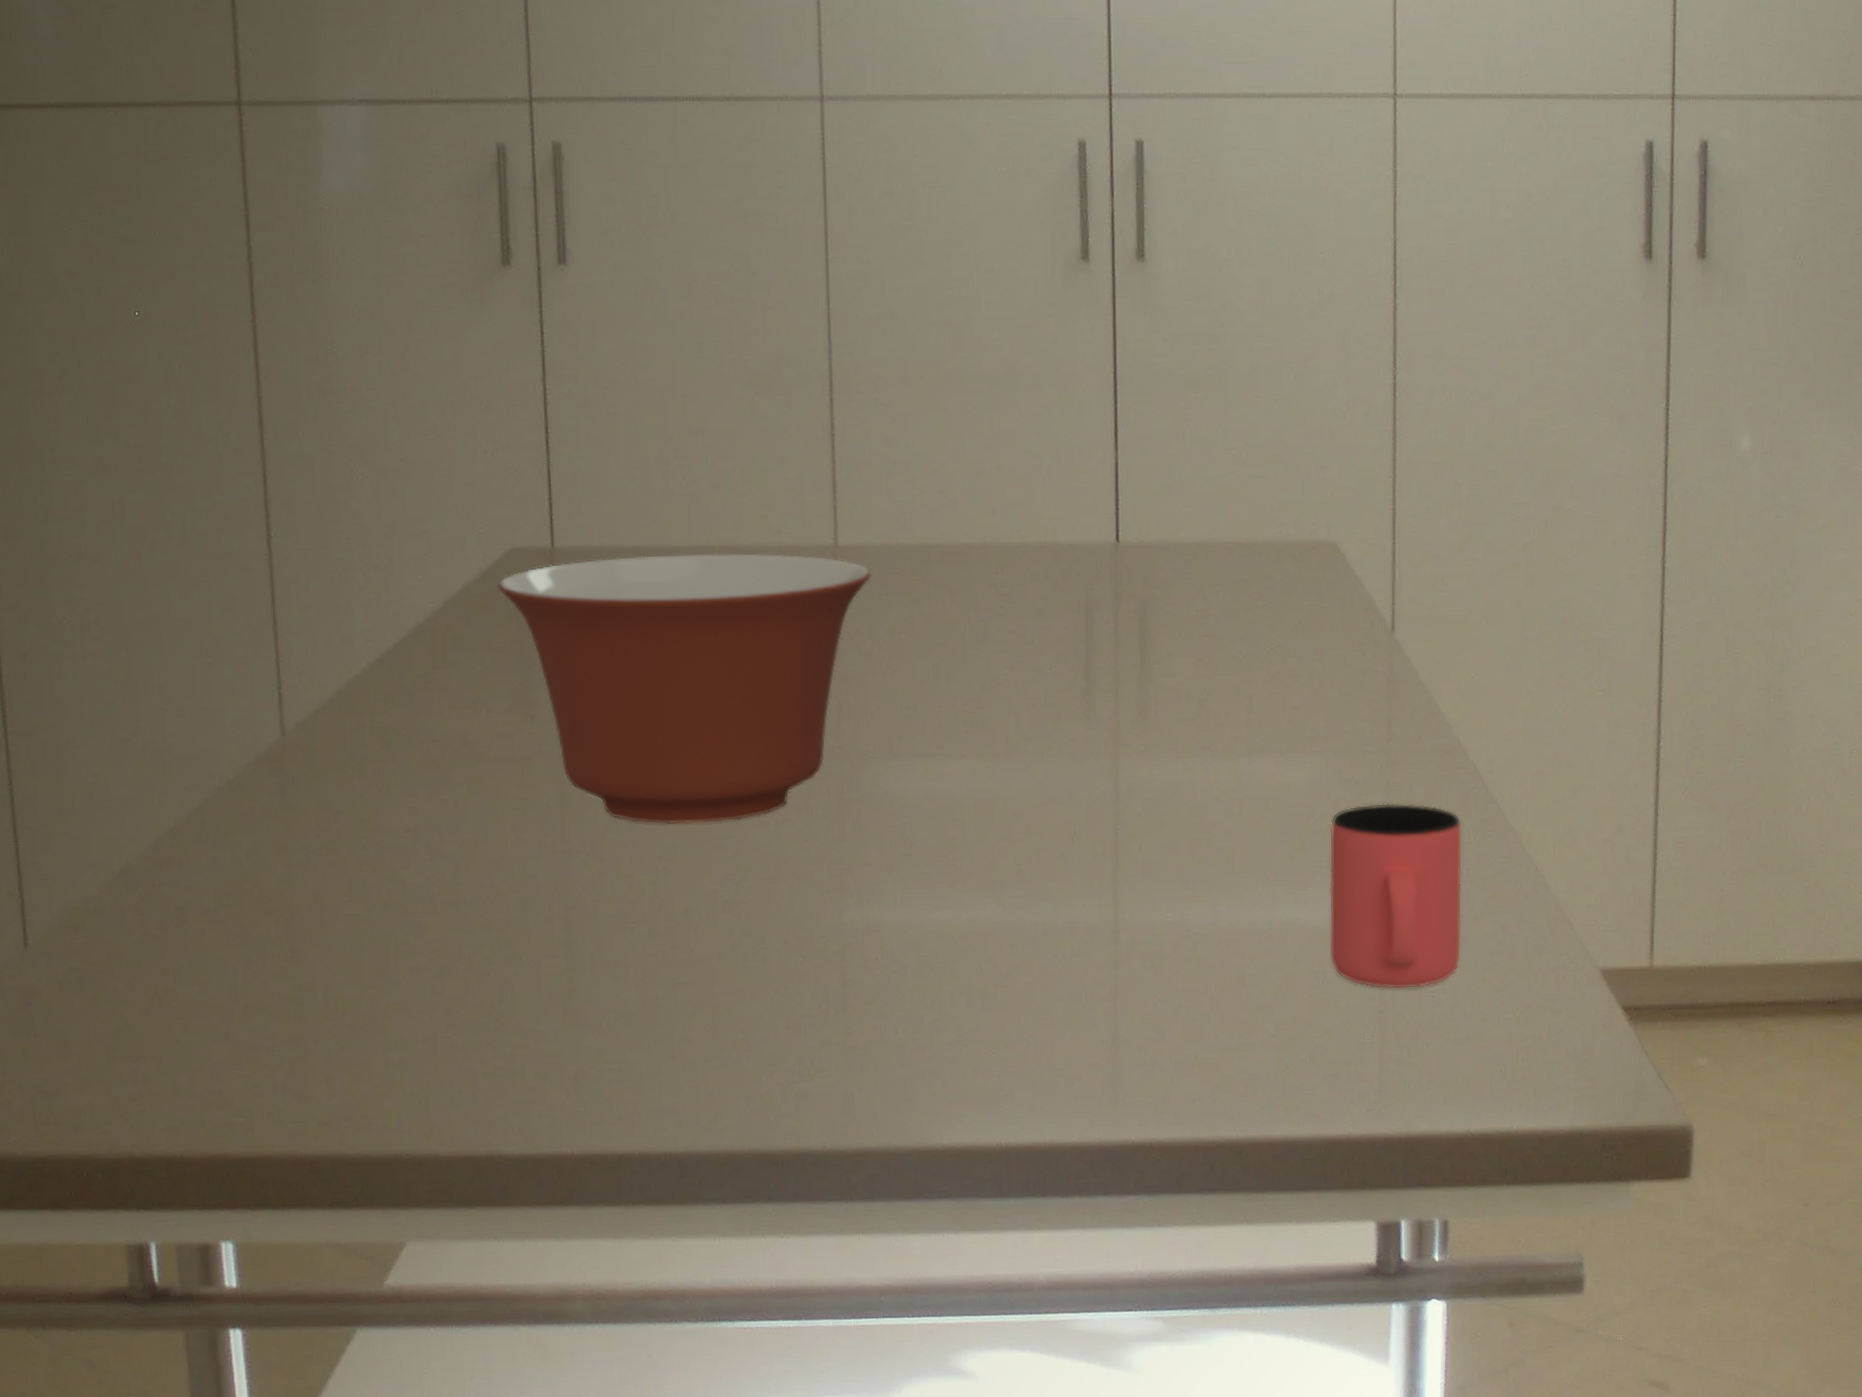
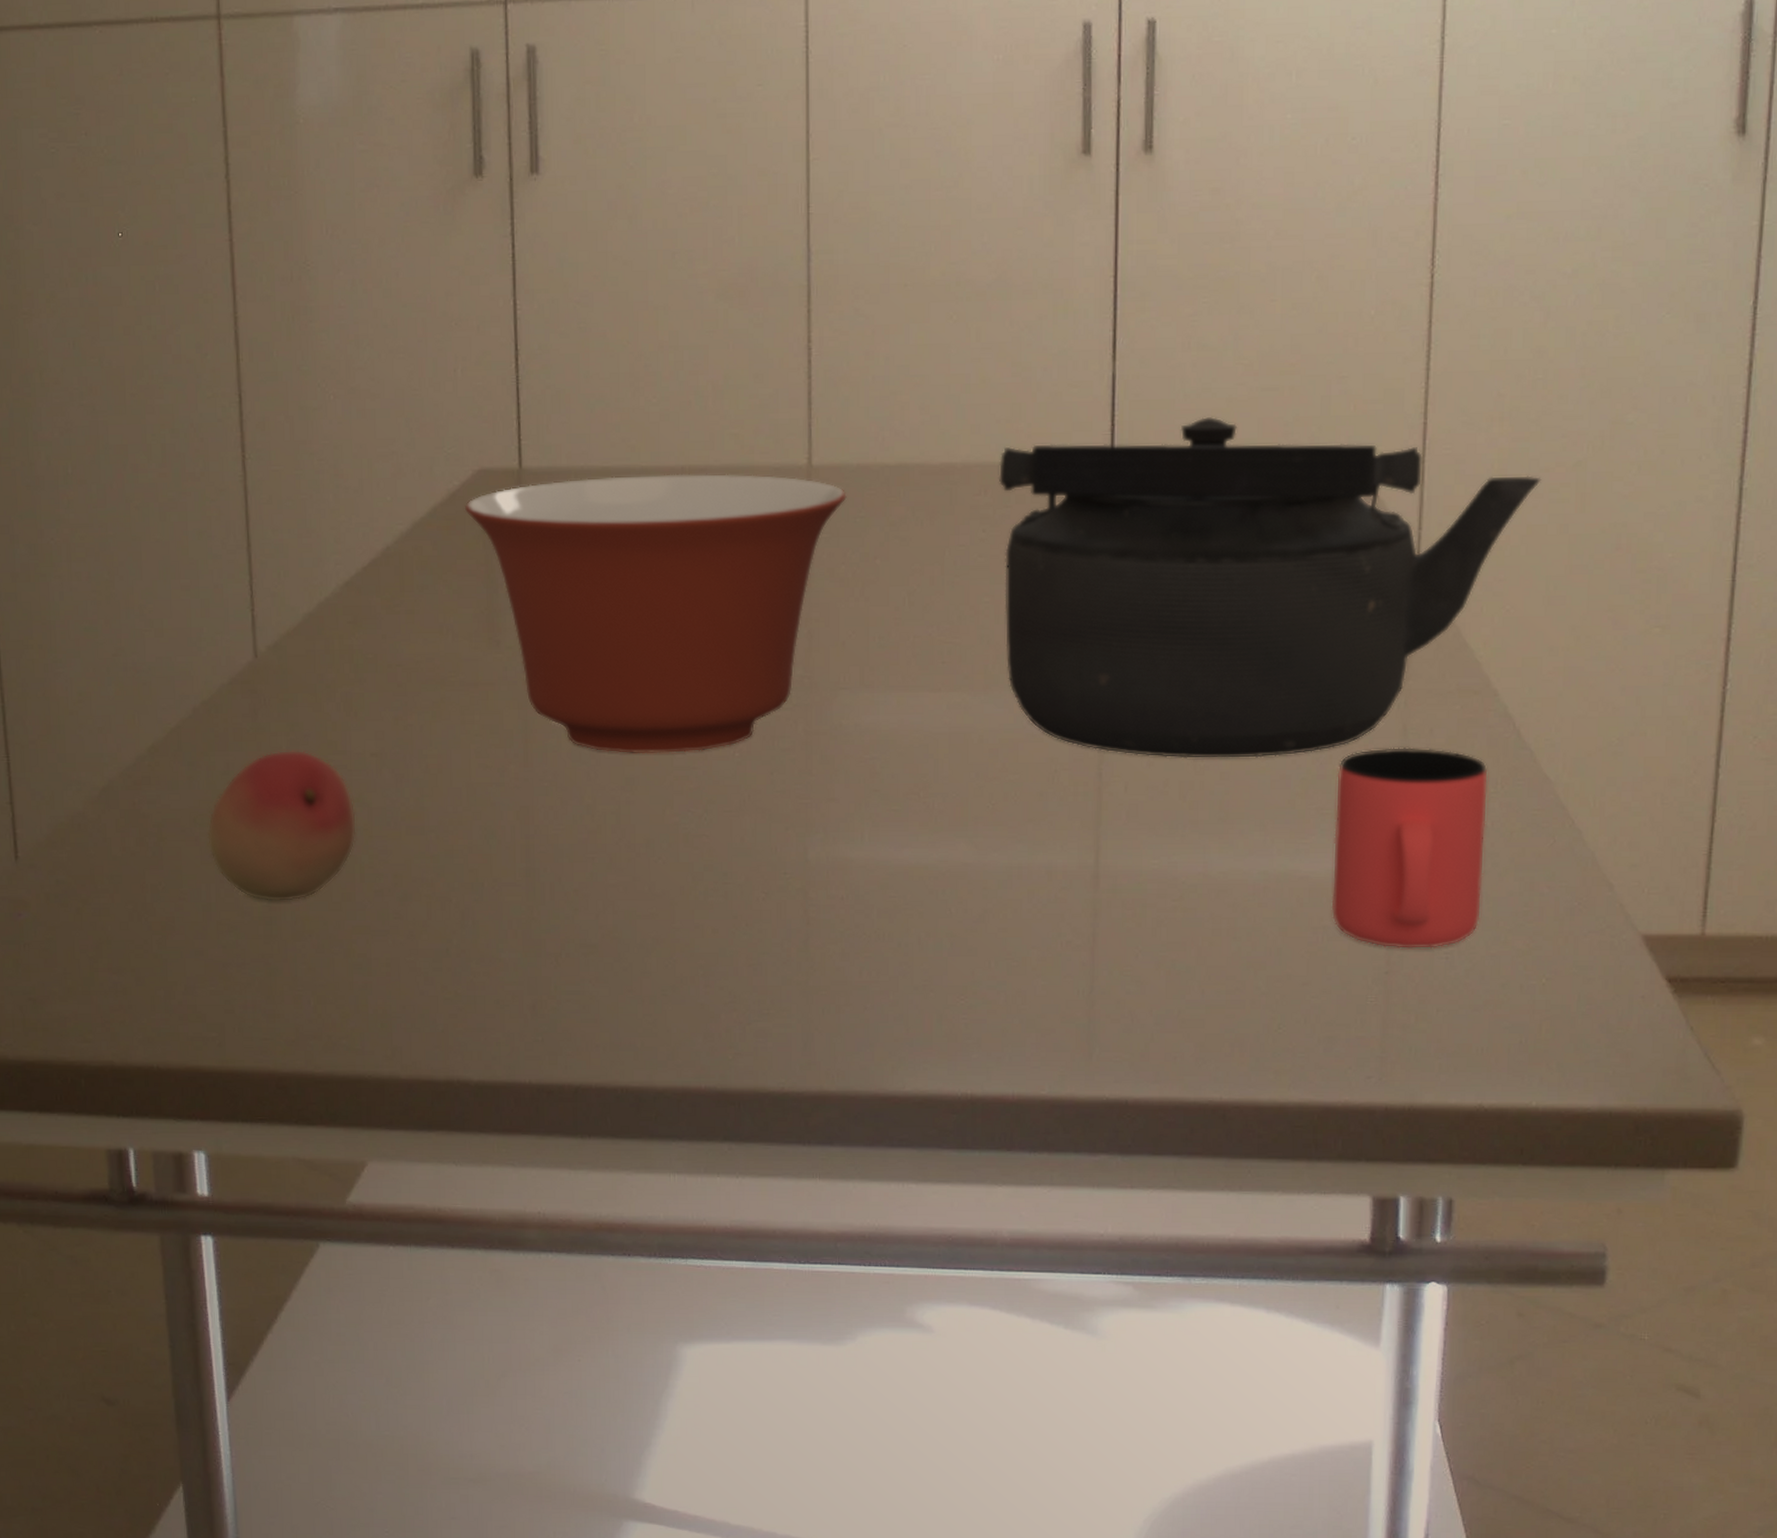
fruit: none [233,827,391,982] -> present [207,749,357,902]
kettle: none [1014,501,1496,818] -> present [999,416,1541,759]

